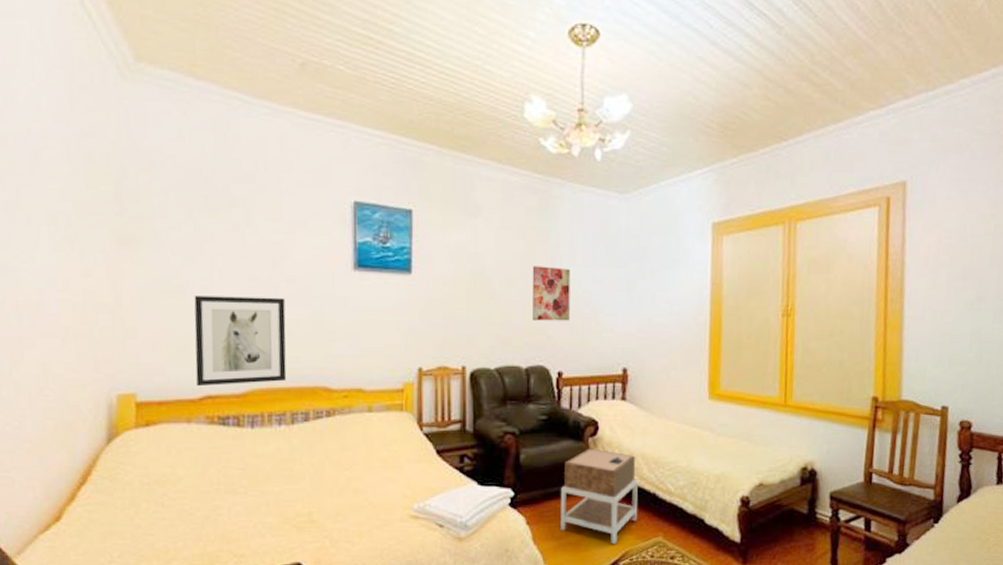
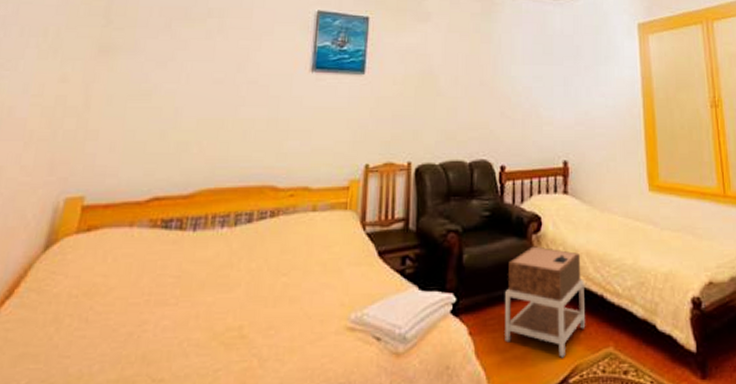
wall art: present [194,295,287,387] -> none [146,98,244,188]
wall art: present [532,266,571,321] -> none [476,65,511,116]

